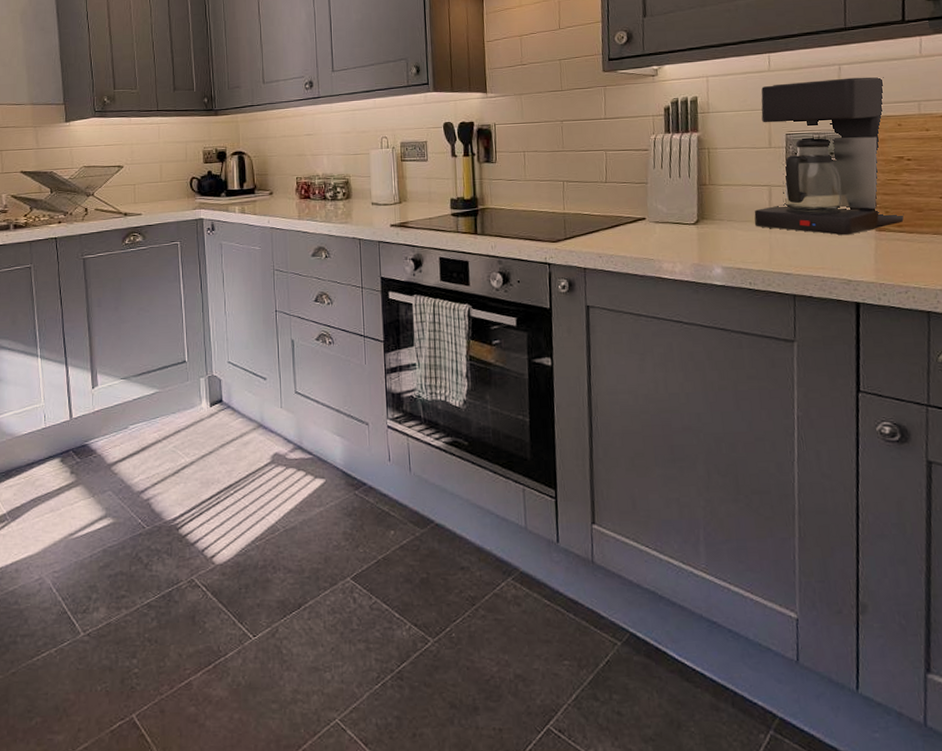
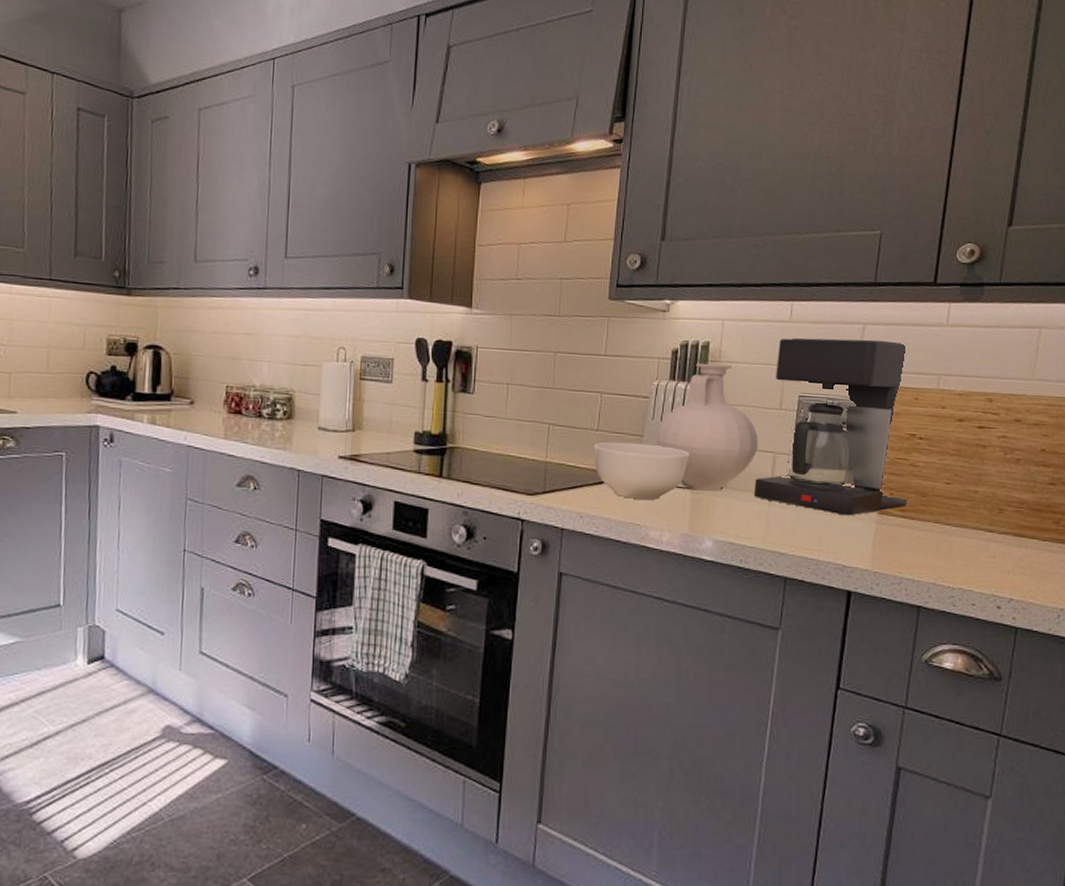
bowl: none [604,189,691,238] -> present [594,442,690,500]
ceramic jug: none [658,114,754,225] -> present [655,363,758,491]

